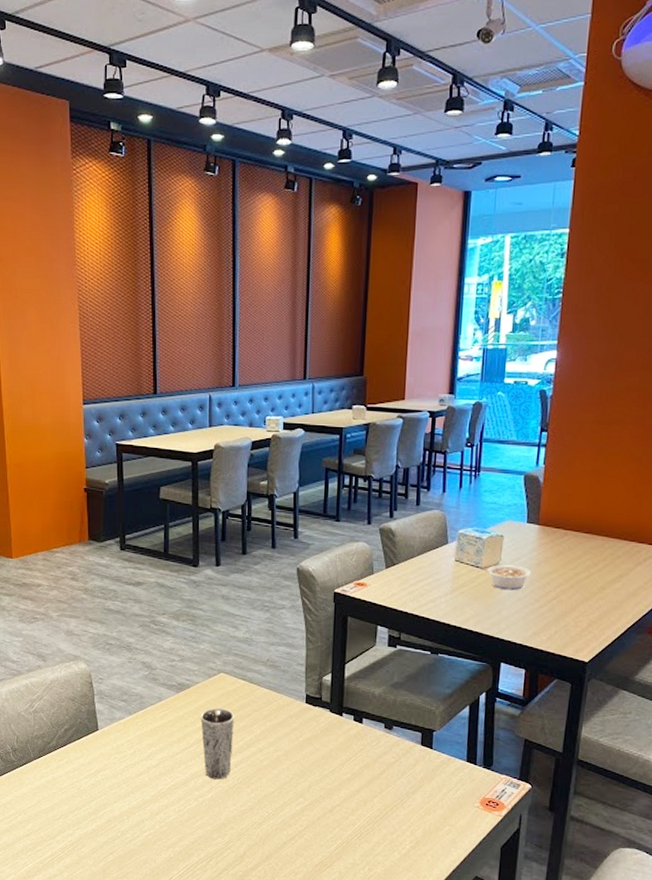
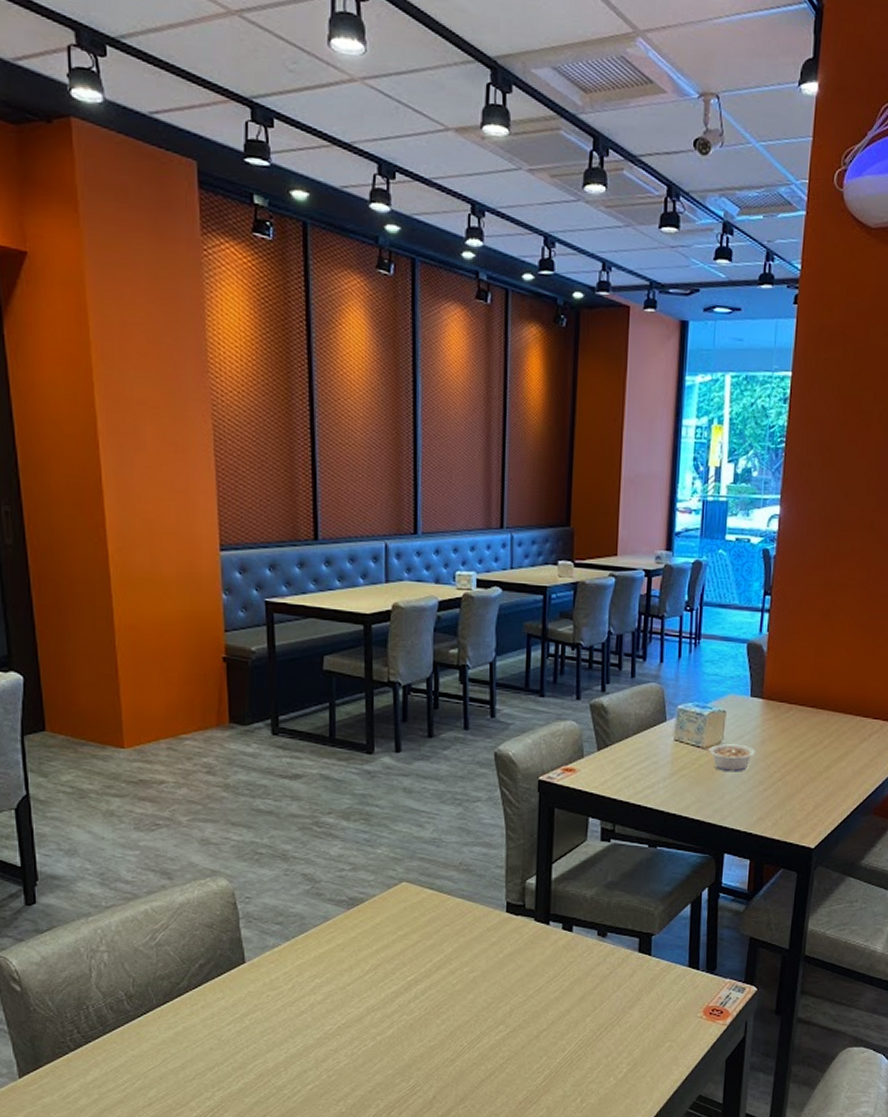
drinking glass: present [200,708,234,780] -> none [378,925,420,1012]

